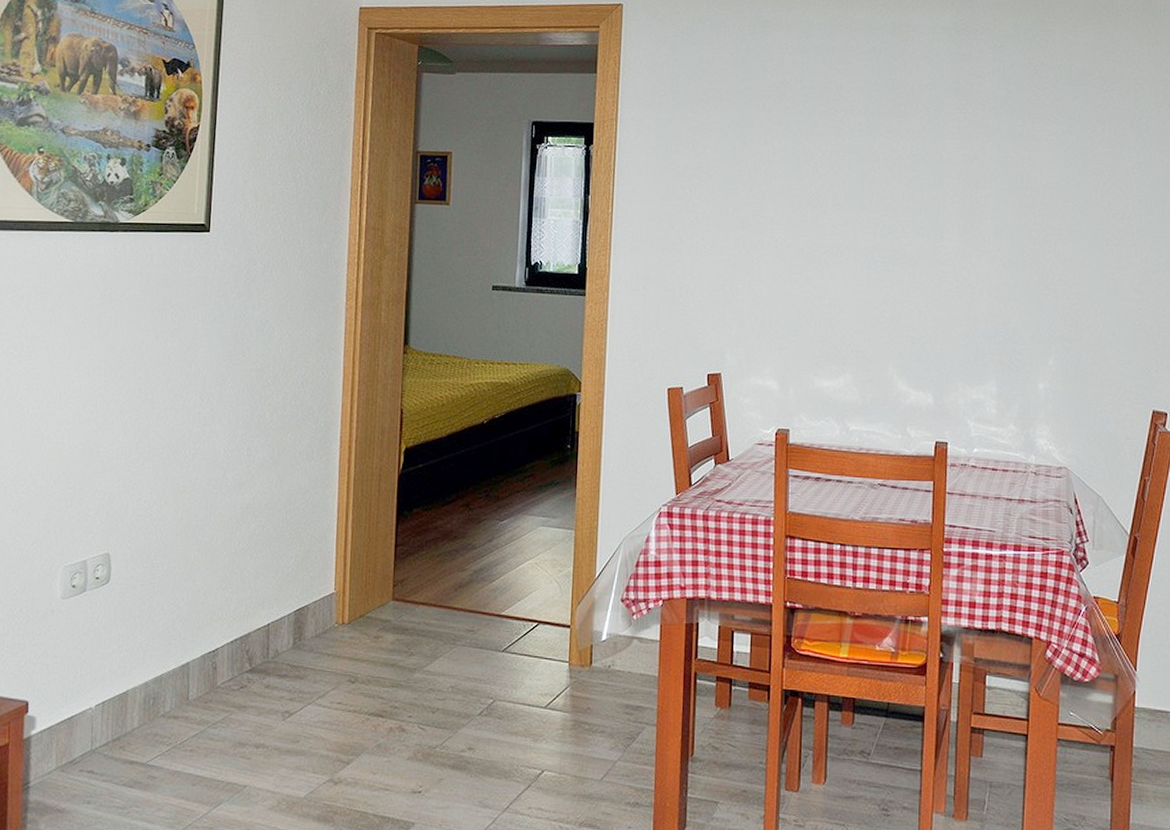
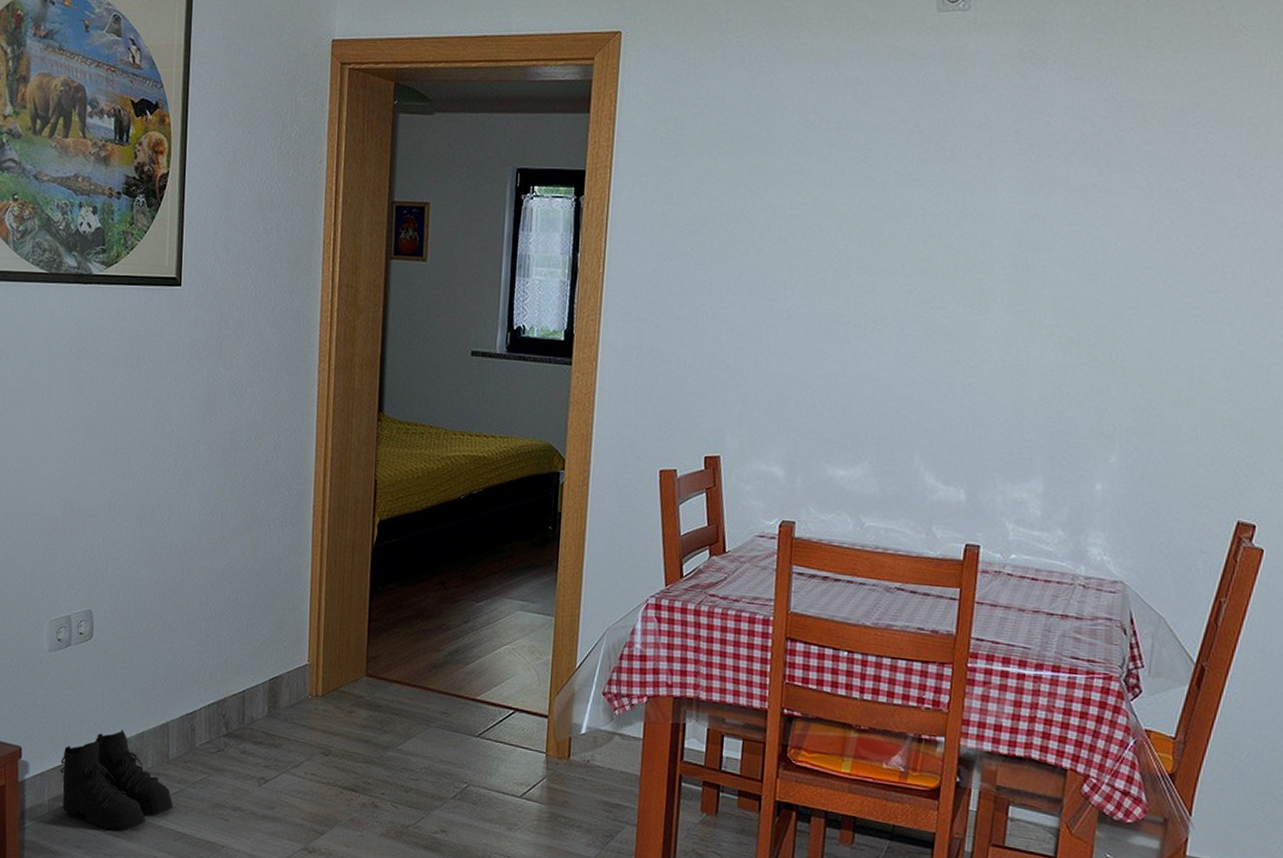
boots: none [70,674,193,781] -> present [60,729,173,830]

